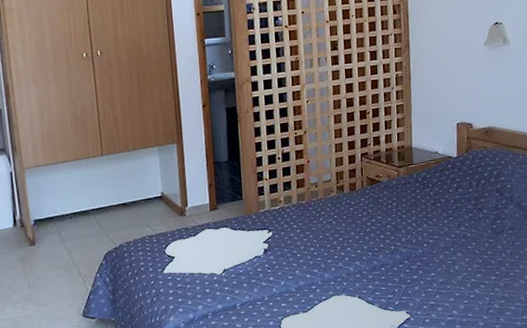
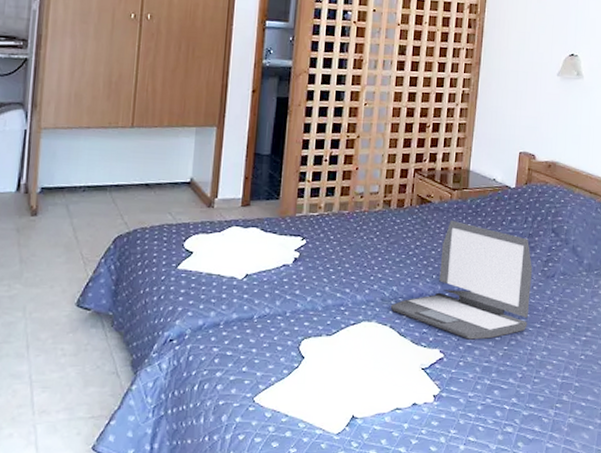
laptop: none [356,195,484,299] -> present [390,221,533,340]

